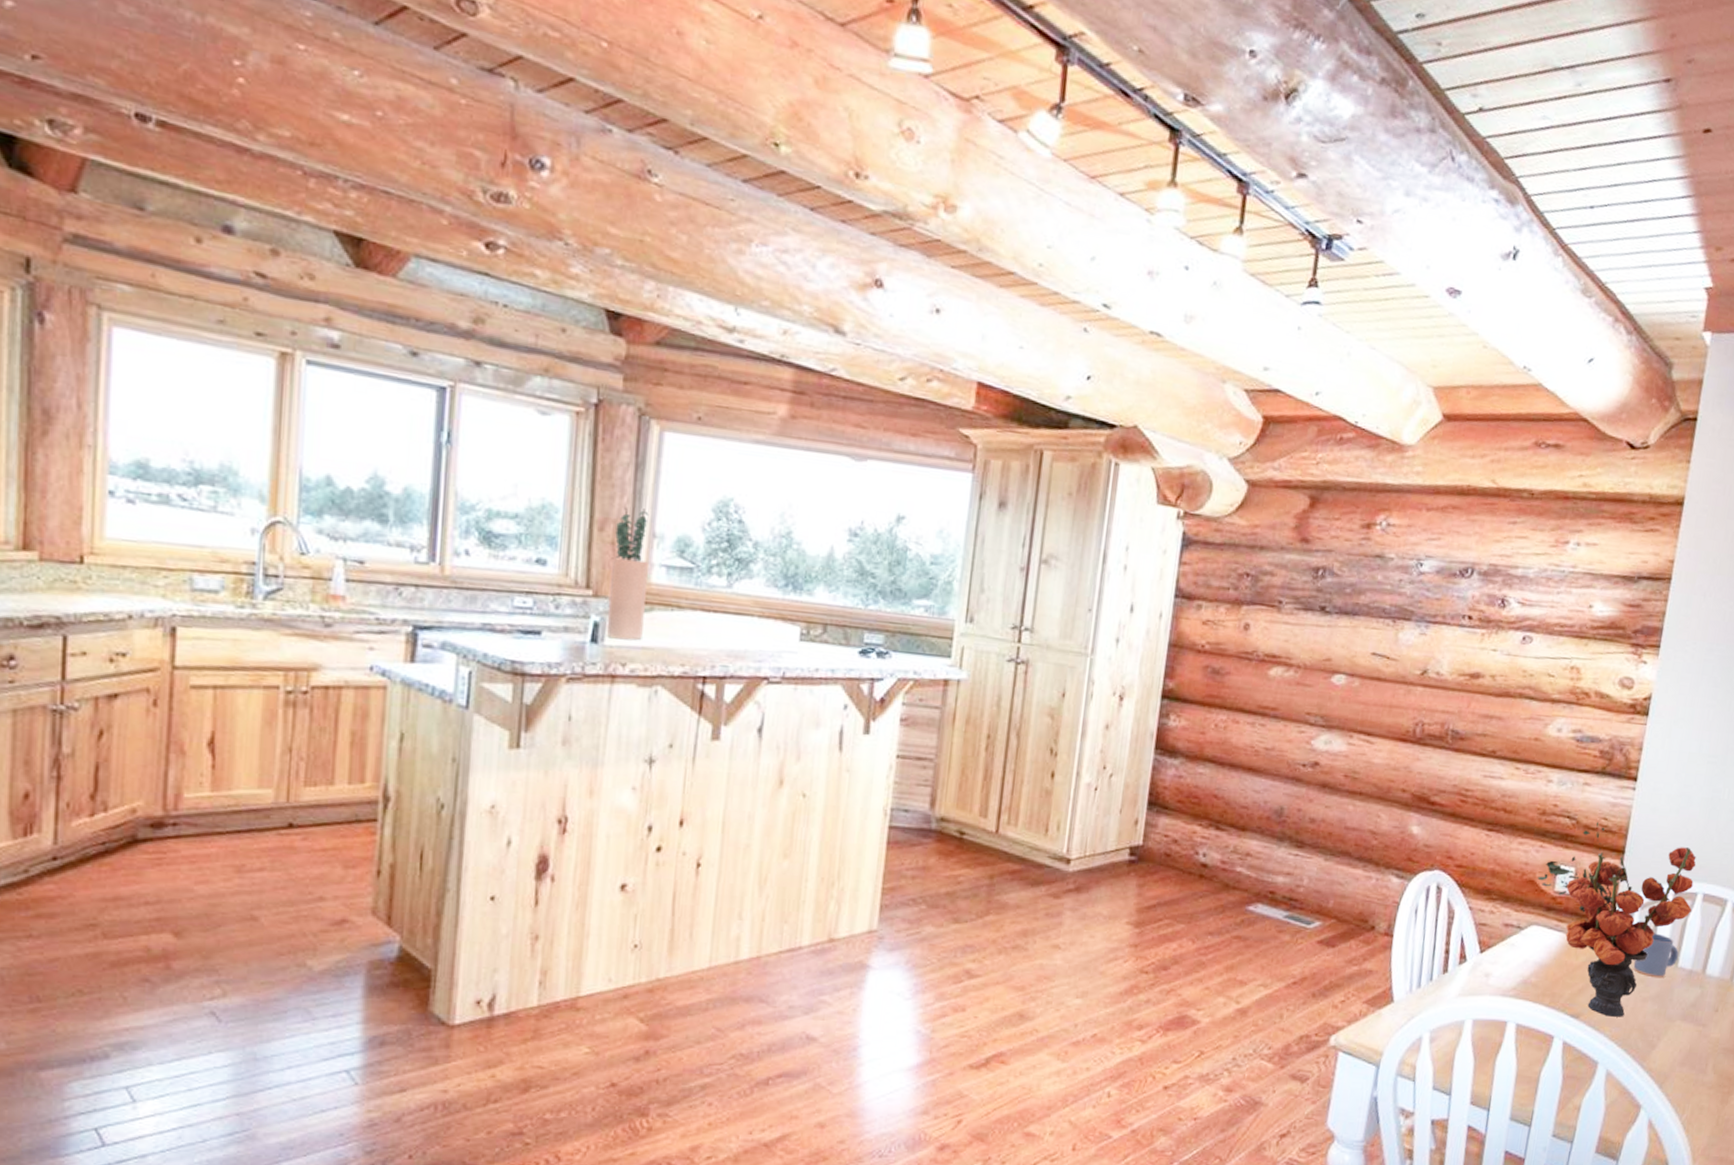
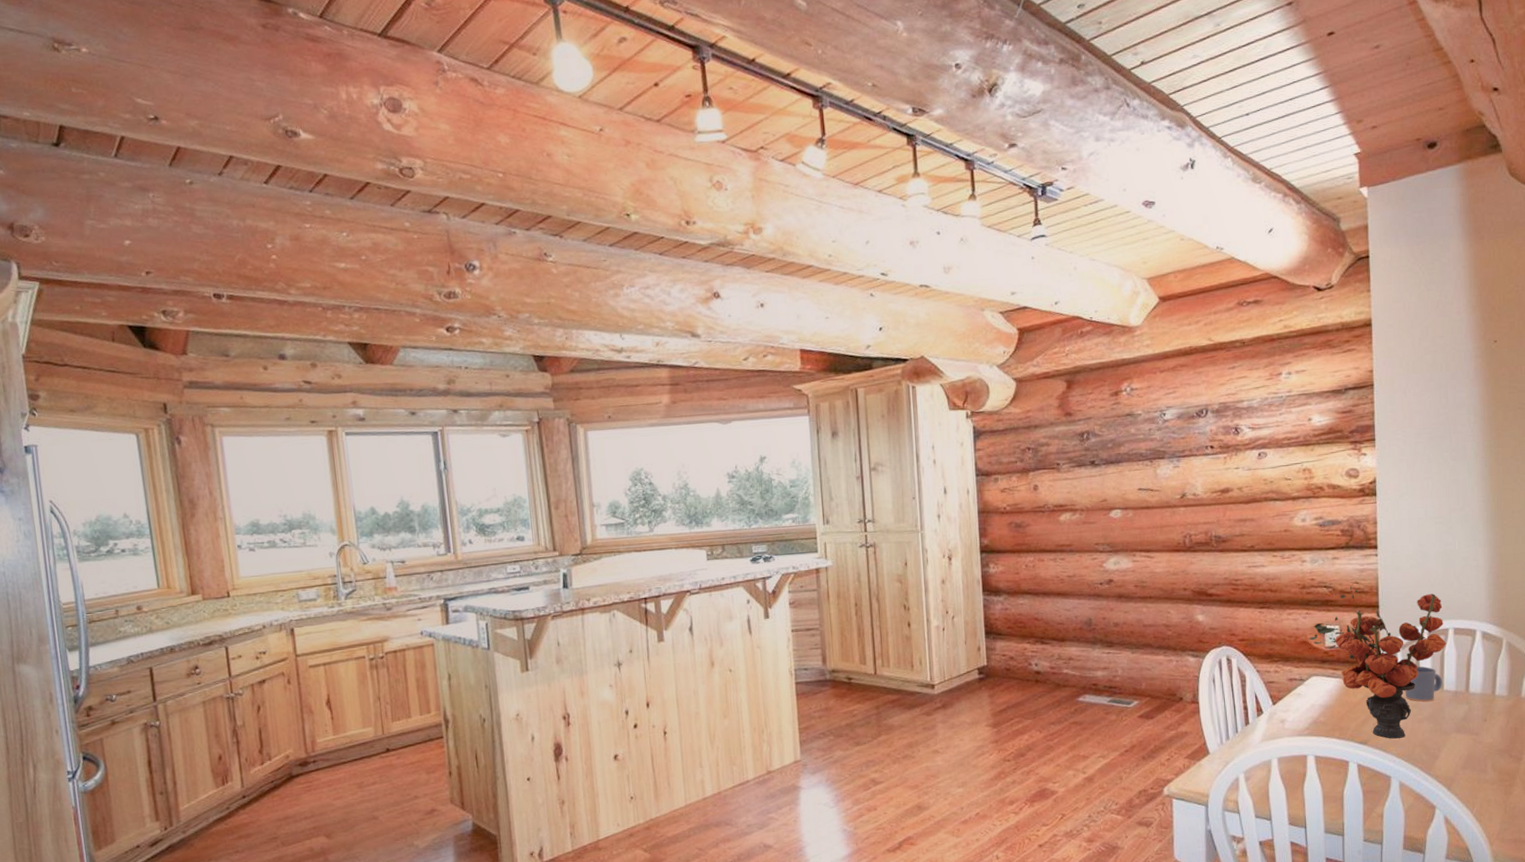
vase: present [606,508,649,641] -> none [566,488,598,583]

